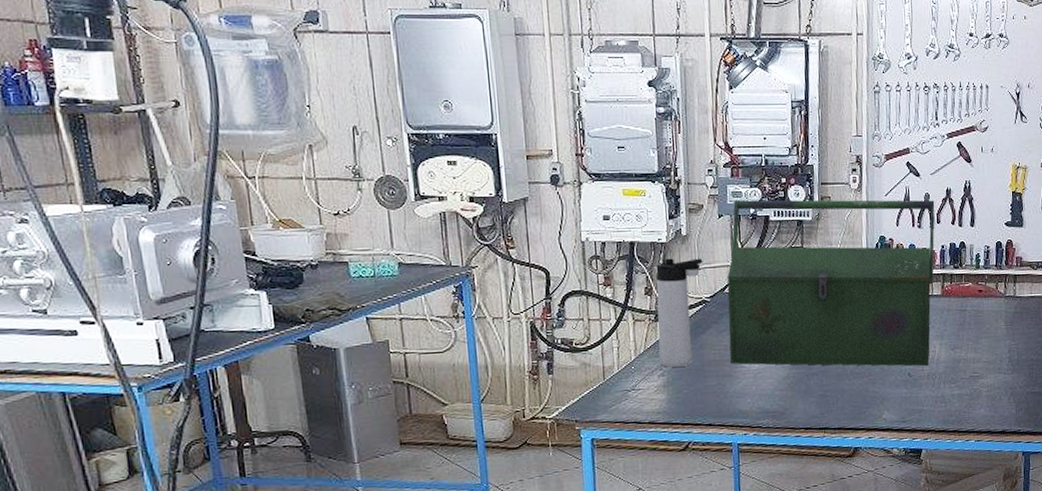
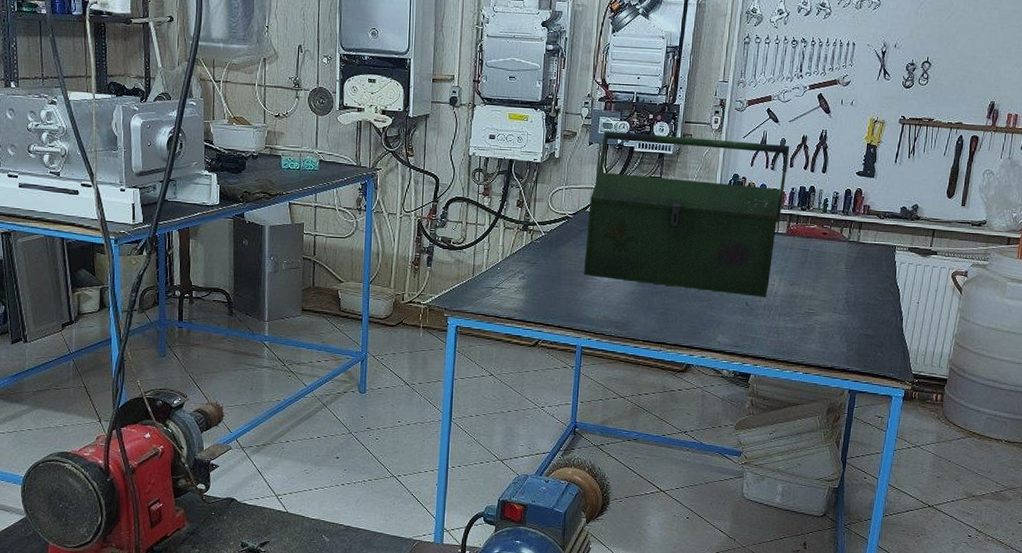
thermos bottle: present [656,258,703,367] -> none [522,176,571,273]

